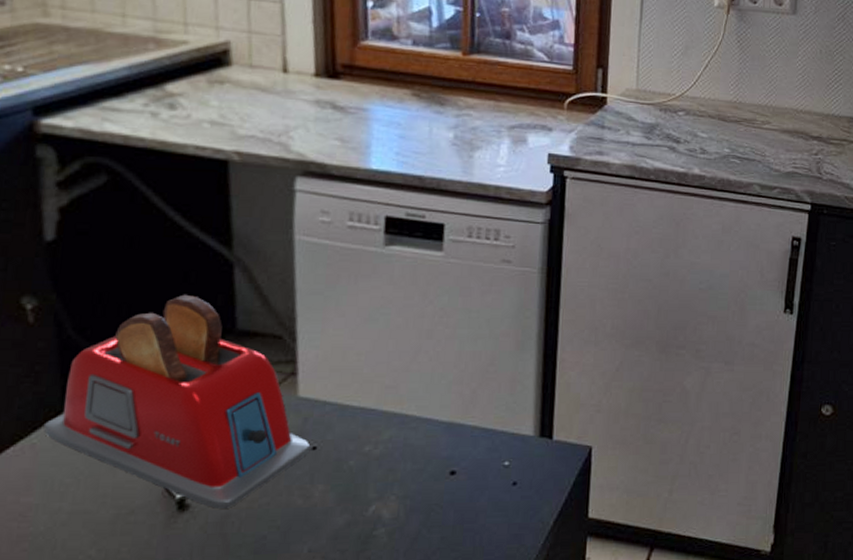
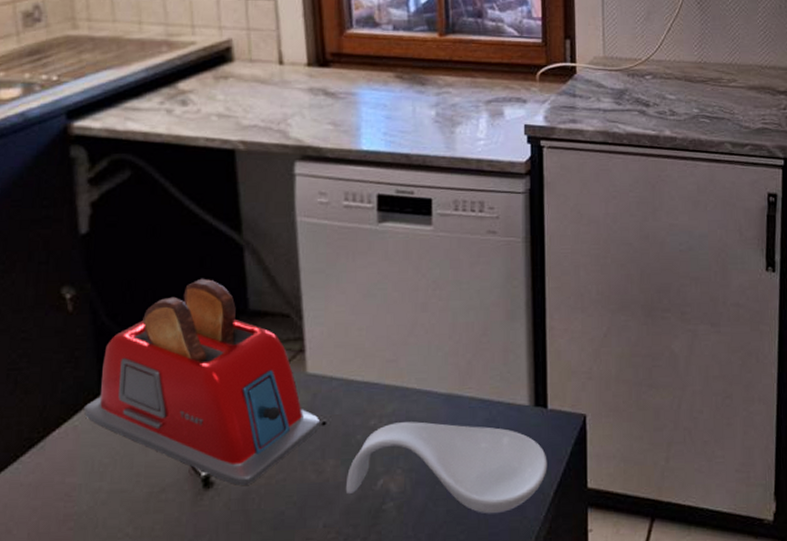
spoon rest: none [334,449,549,541] -> present [345,421,547,513]

